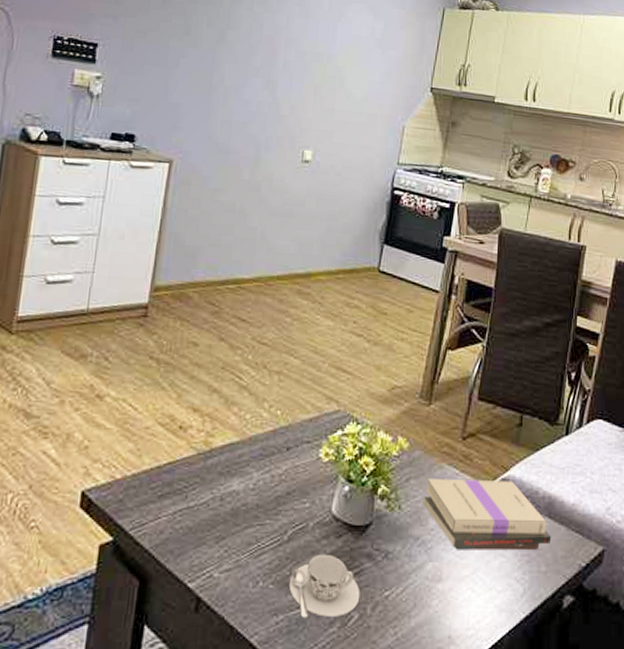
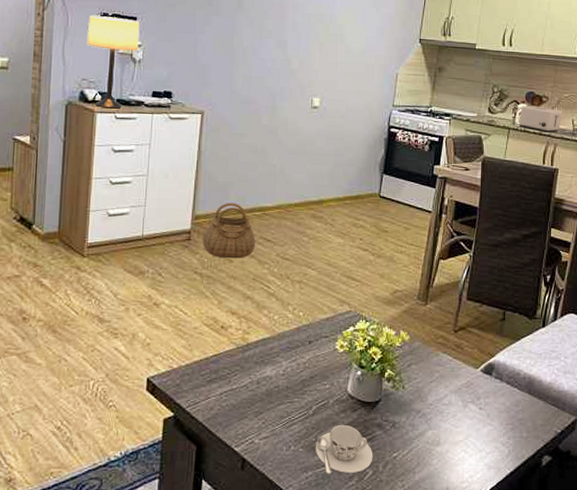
table lamp: none [35,38,101,153] -> present [88,15,140,110]
basket: none [162,271,228,342] -> present [203,202,256,259]
books: present [423,479,552,551] -> none [422,364,532,421]
toaster: none [542,170,592,204] -> present [519,105,563,133]

